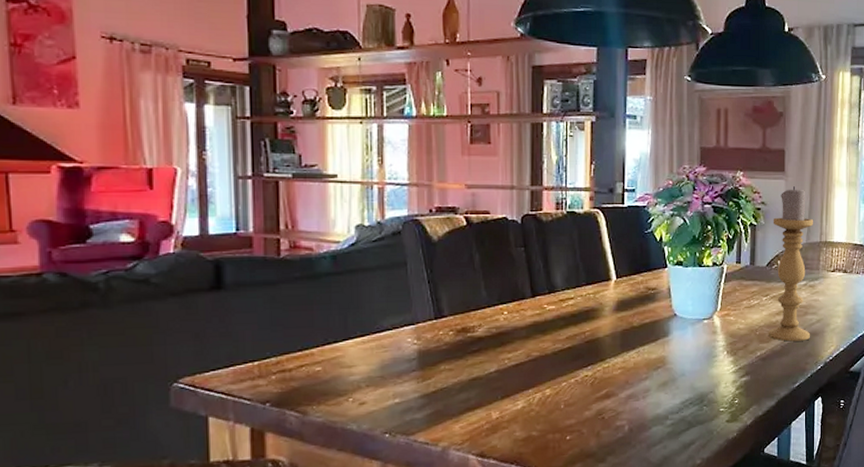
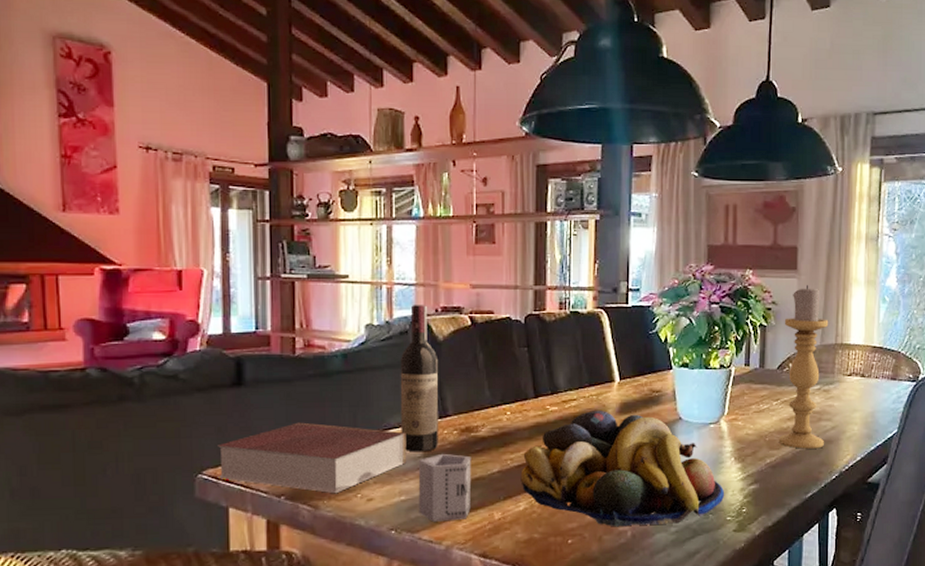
book: none [195,326,401,399] -> present [218,422,407,494]
wine bottle: none [392,204,434,354] -> present [400,304,439,452]
cup: none [413,354,468,424] -> present [418,453,472,522]
fruit bowl: none [518,309,717,422] -> present [520,411,724,527]

